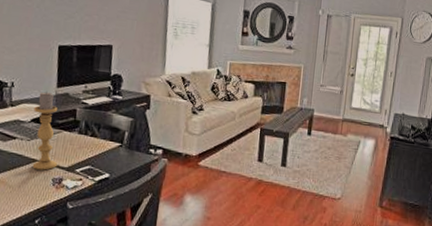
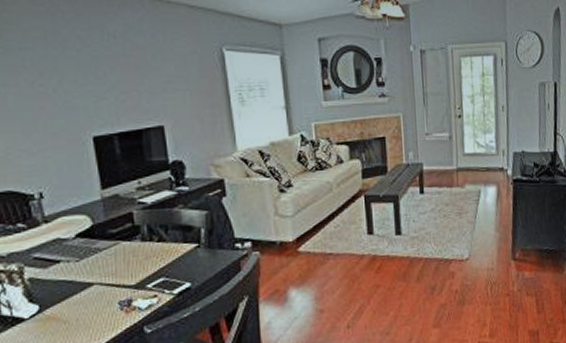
candle holder: present [32,91,58,170] -> none [76,196,121,295]

